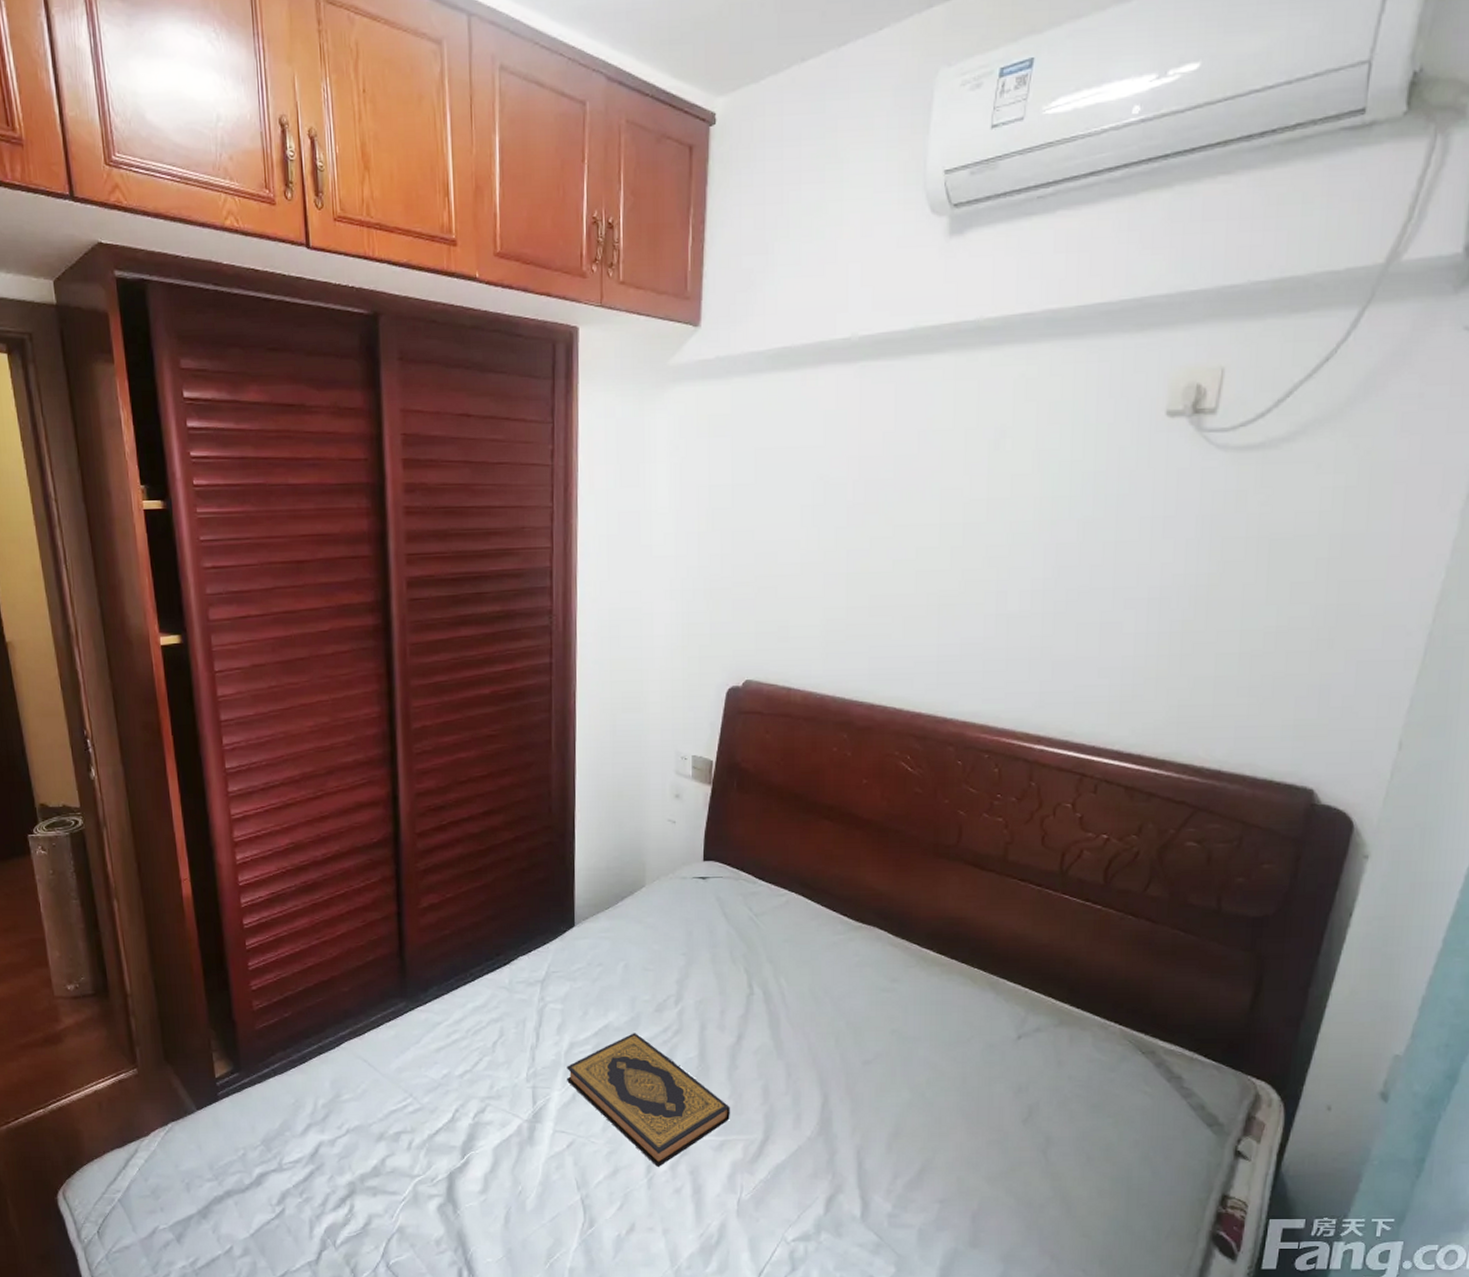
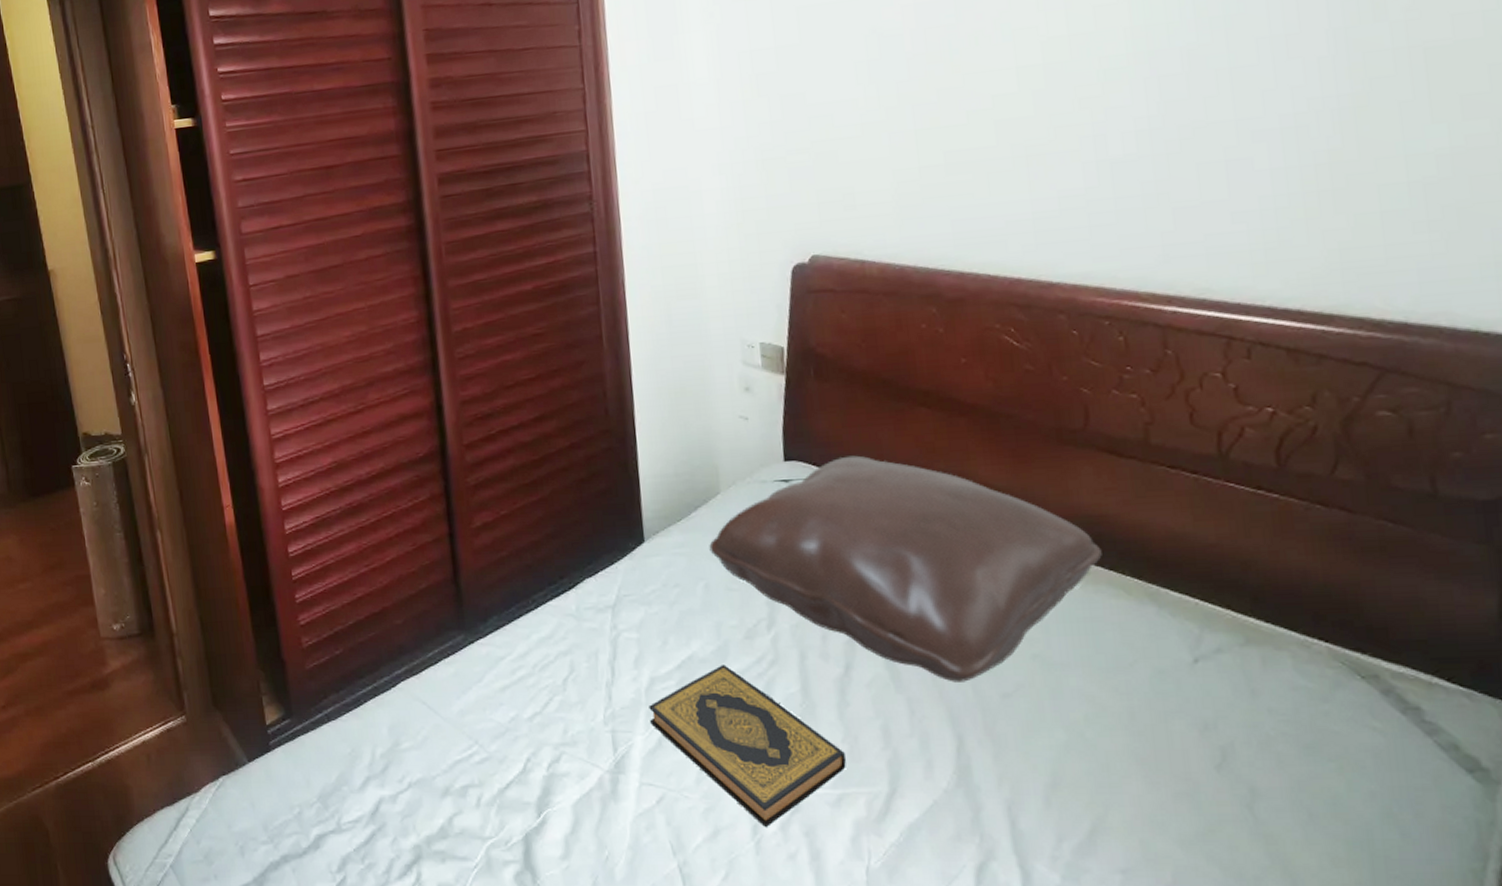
pillow: none [631,859,958,1051] -> present [709,455,1102,682]

